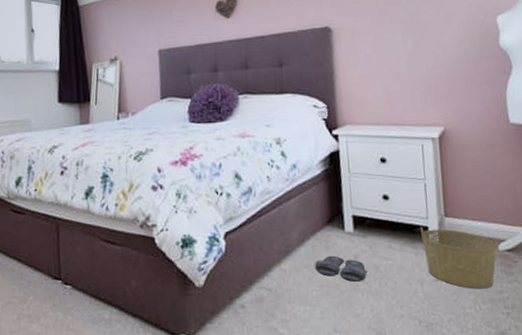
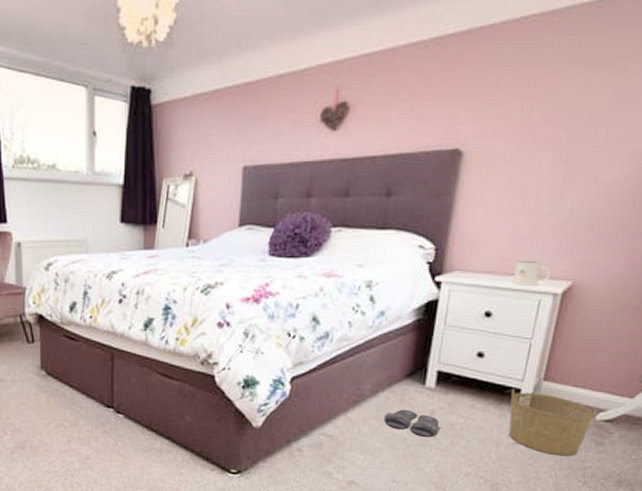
mug: none [394,111,426,133] -> present [512,260,551,286]

